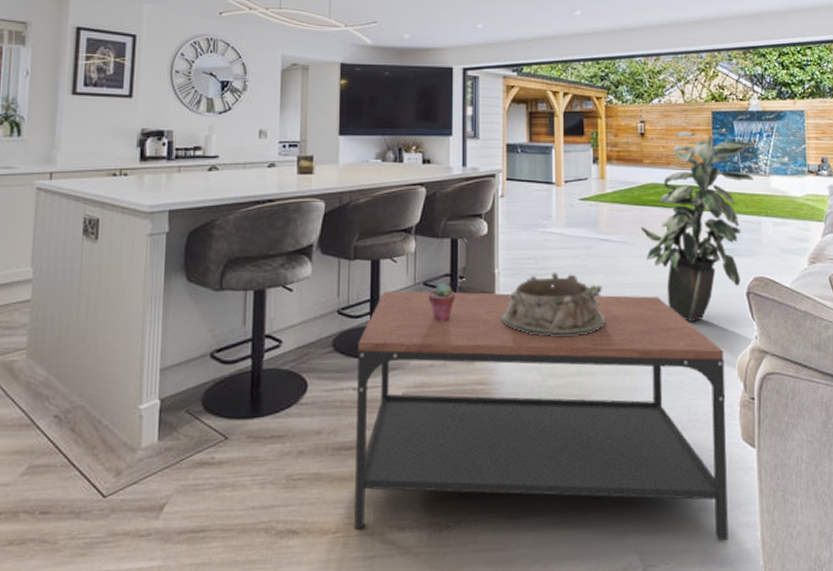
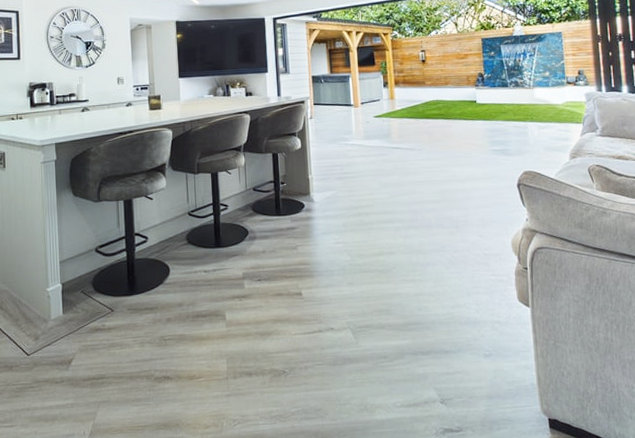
coffee table: present [354,291,729,542] -> none [206,190,510,380]
potted succulent: present [428,283,455,322] -> none [257,188,279,218]
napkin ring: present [502,272,605,337] -> none [317,175,400,226]
indoor plant: present [640,130,755,323] -> none [425,55,520,211]

